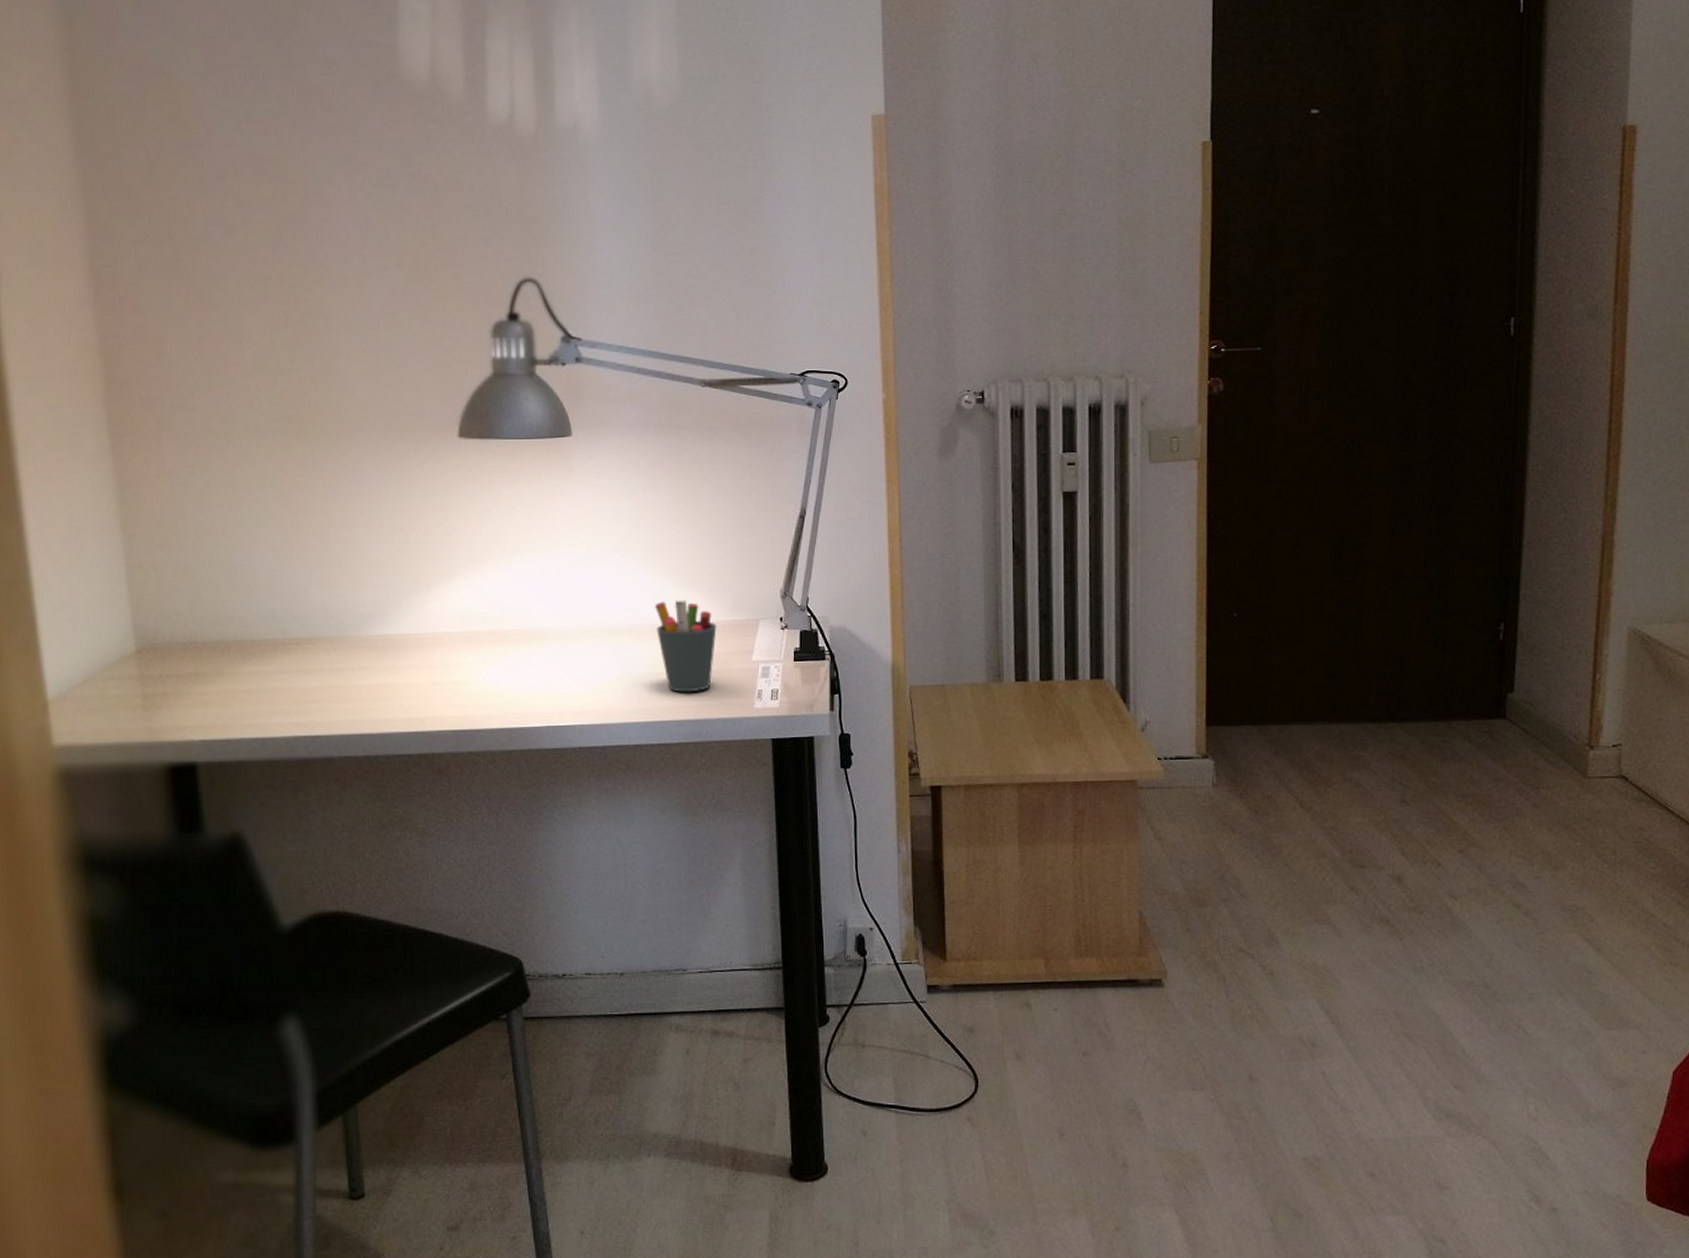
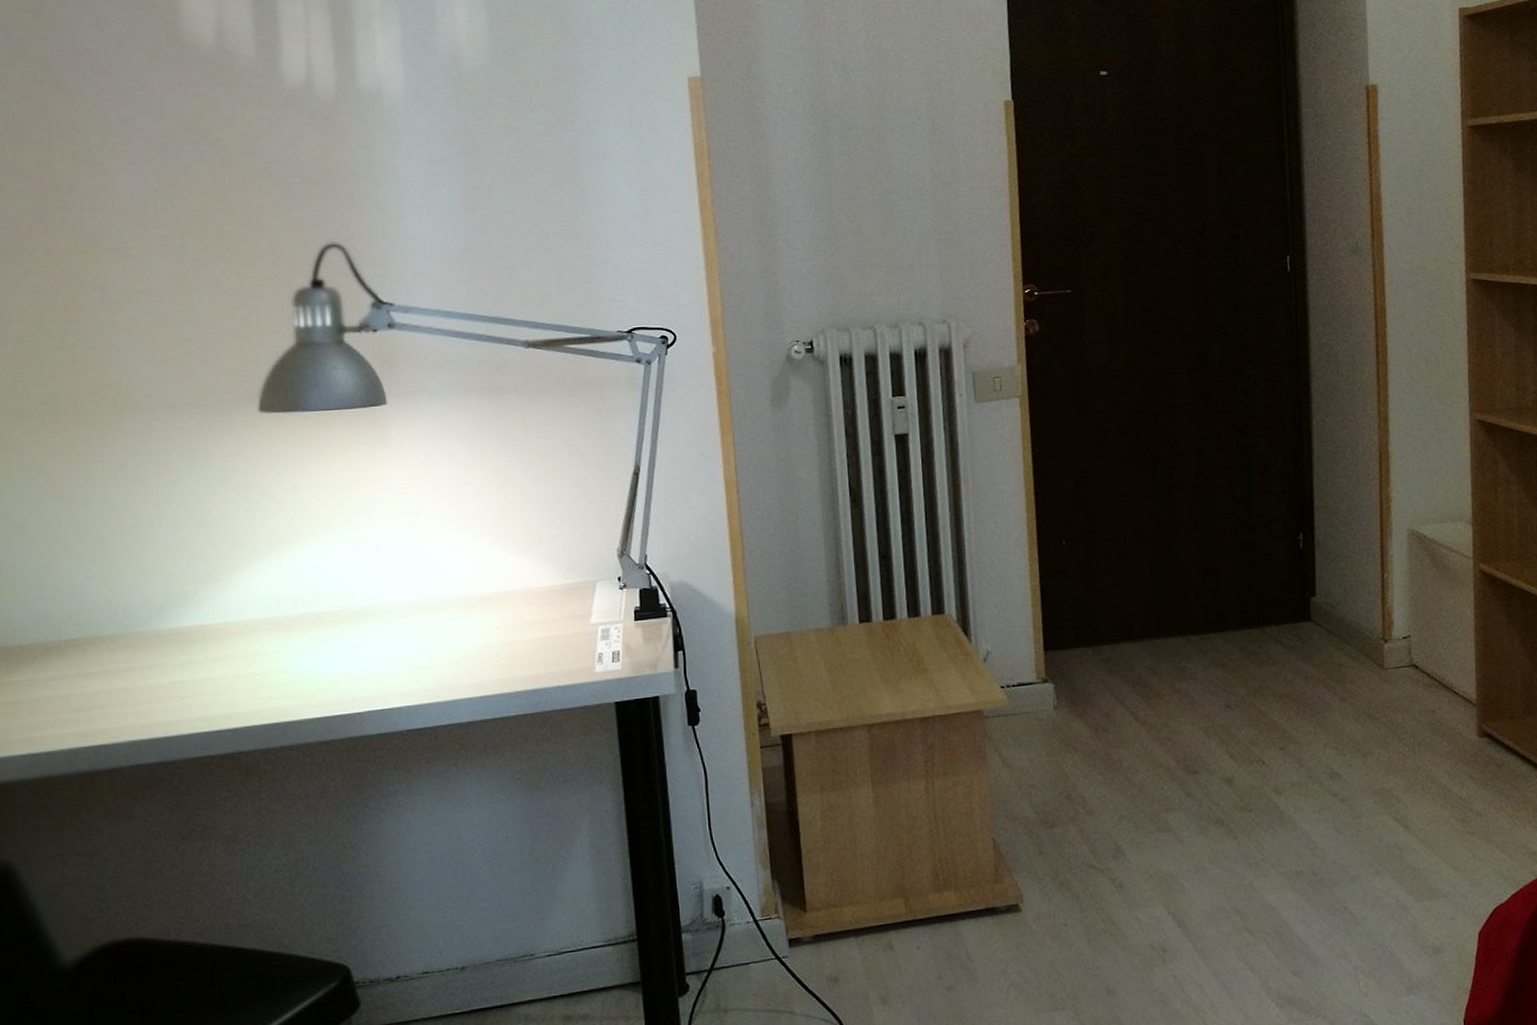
pen holder: present [654,600,717,692] -> none [483,566,552,663]

